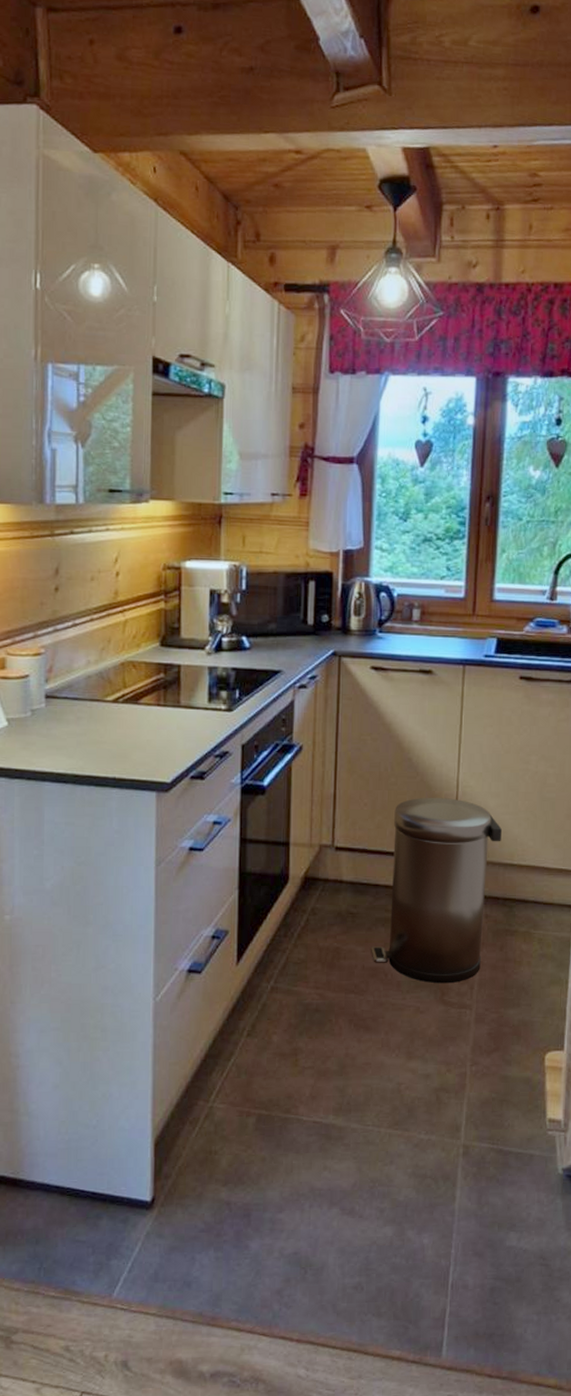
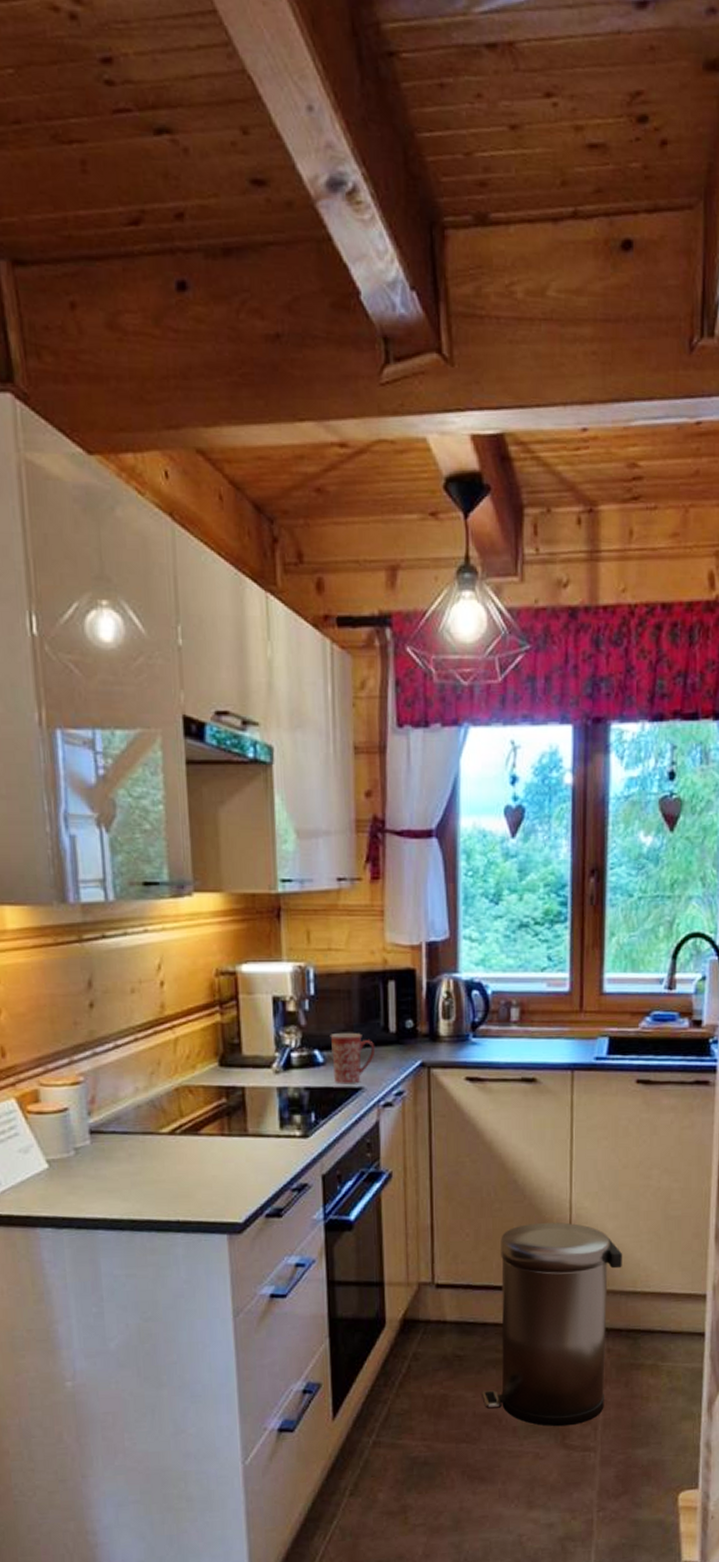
mug: none [256,622,295,667] -> present [330,1032,376,1085]

